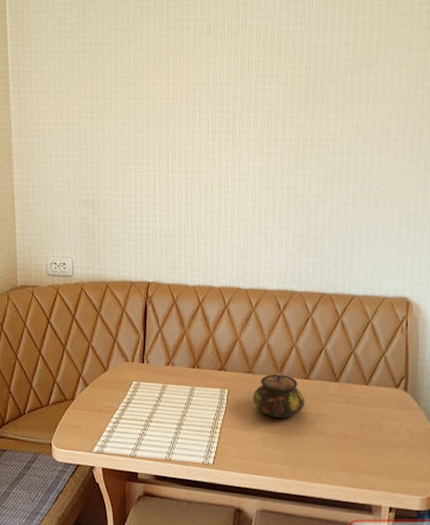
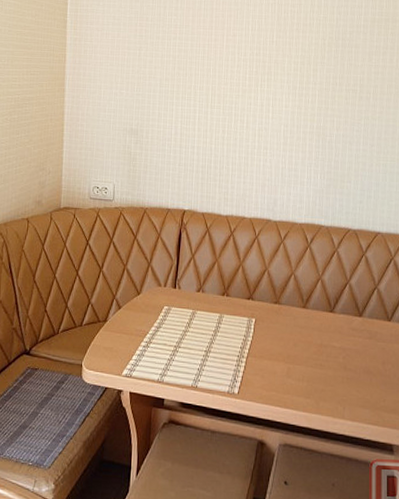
teapot: present [253,371,305,418] -> none [279,303,329,350]

